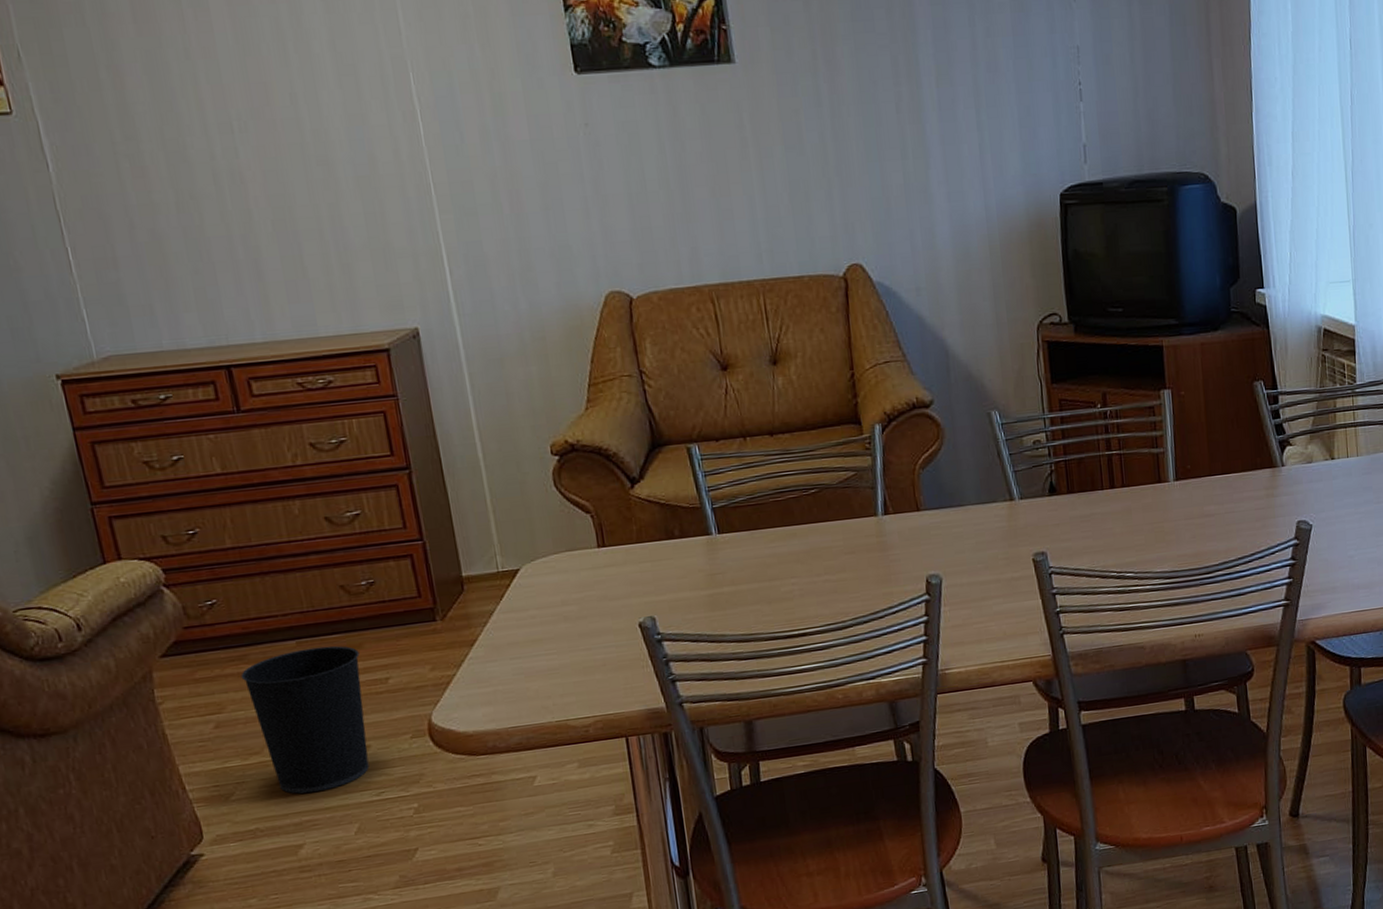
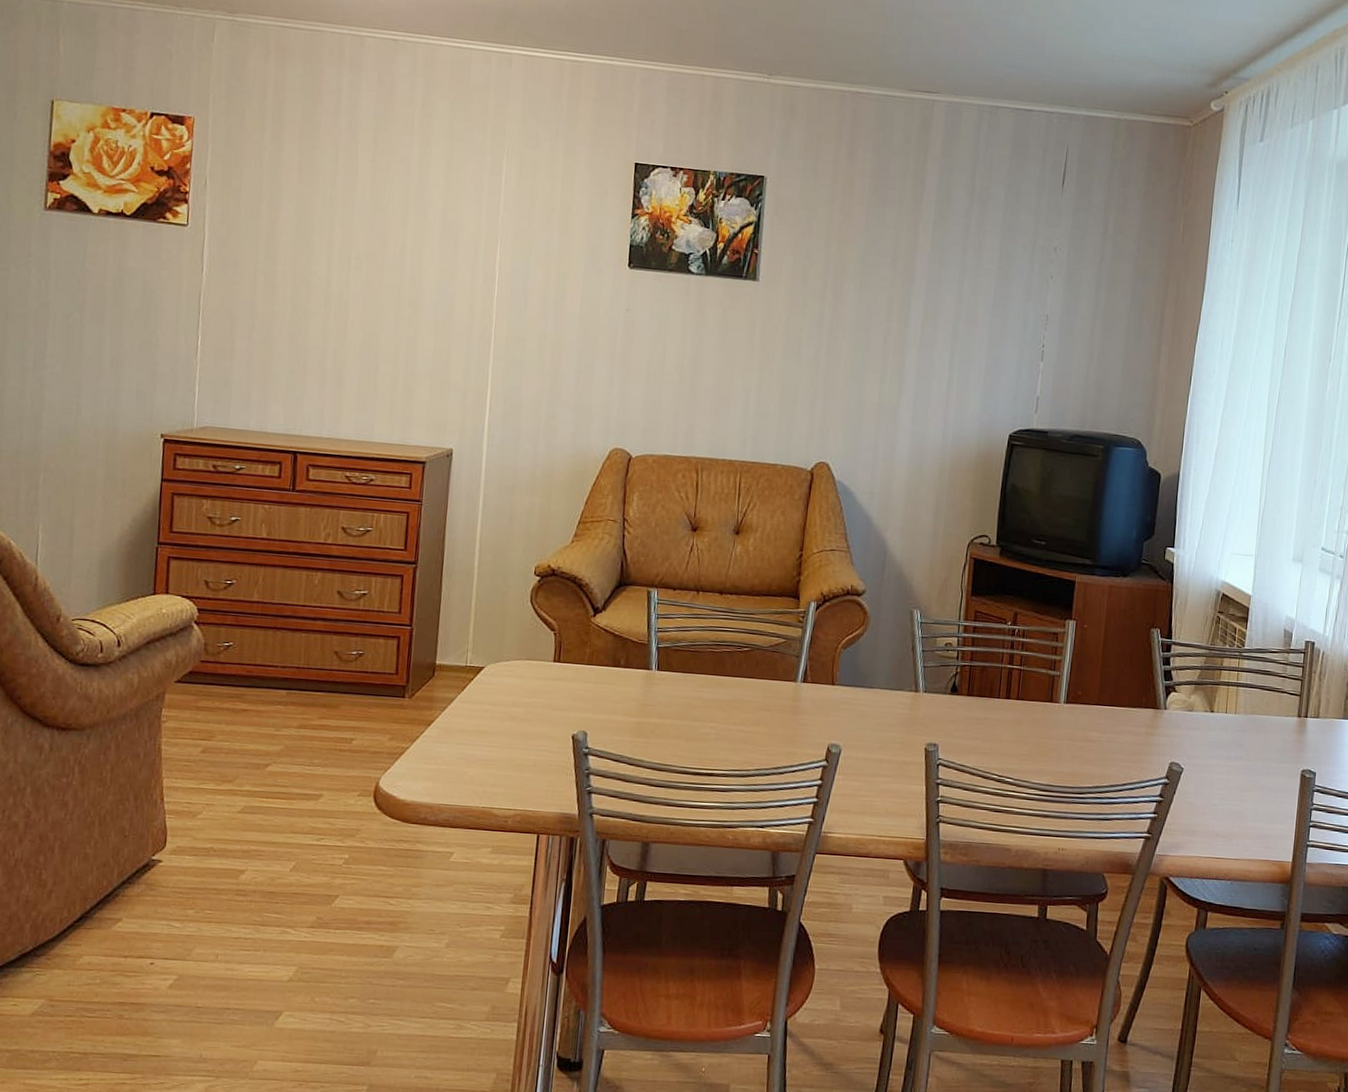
wastebasket: present [240,645,370,794] -> none [234,699,335,827]

